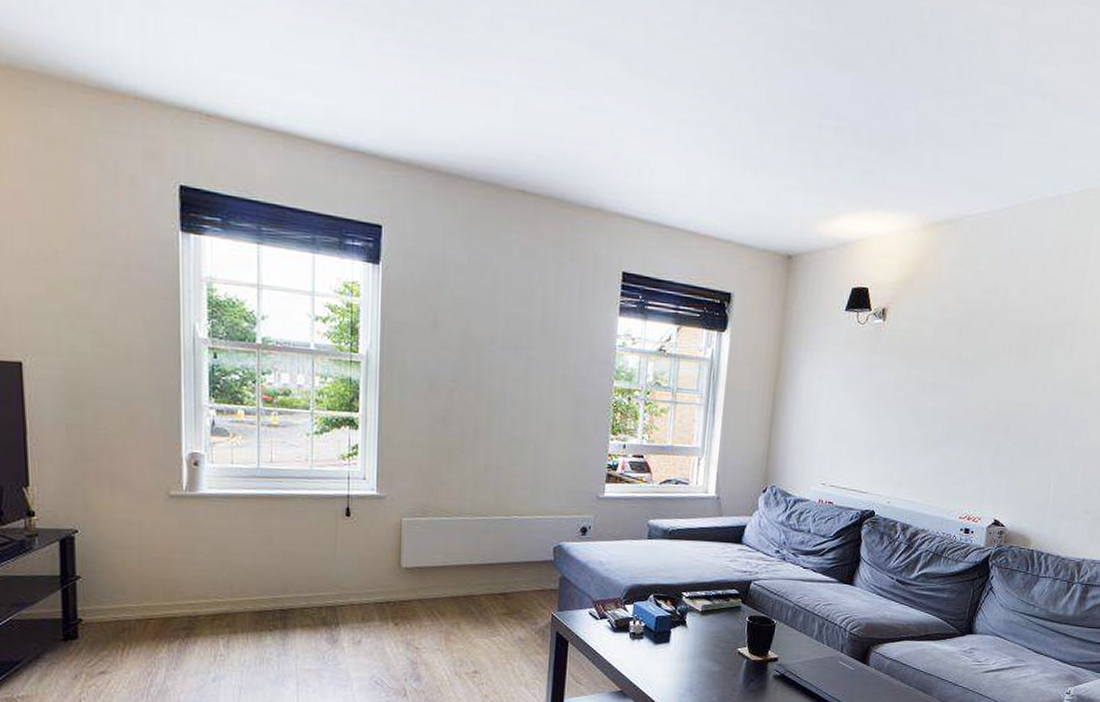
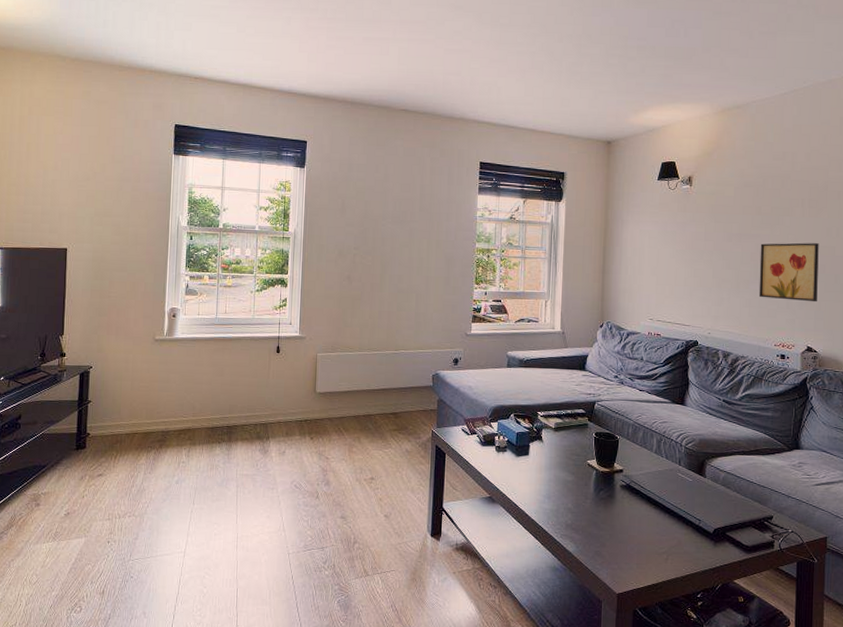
wall art: none [948,396,1022,469] -> present [758,242,819,302]

